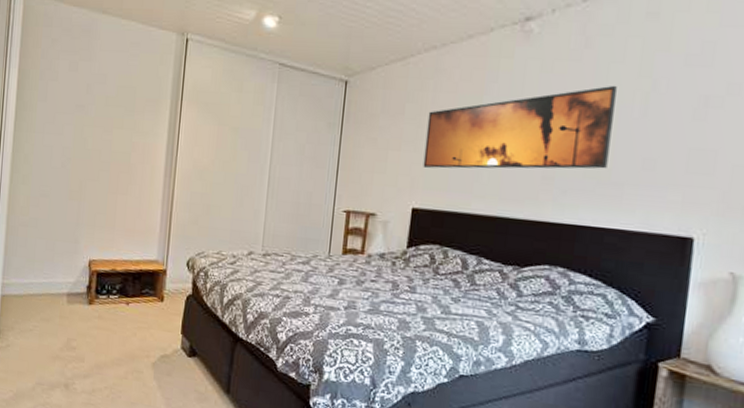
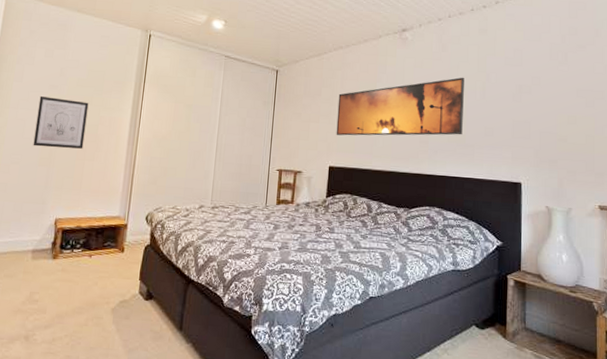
wall art: none [62,118,120,181] -> present [33,96,89,149]

